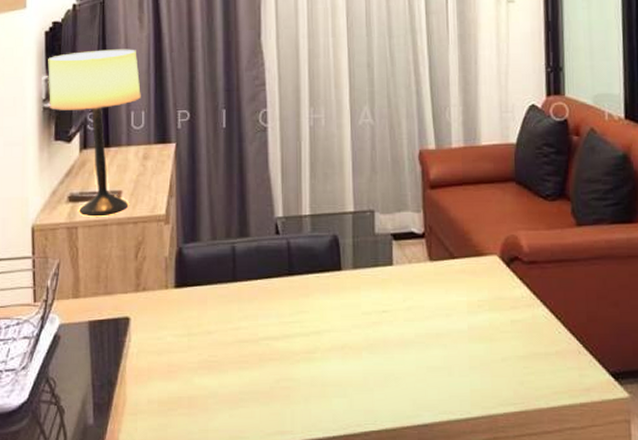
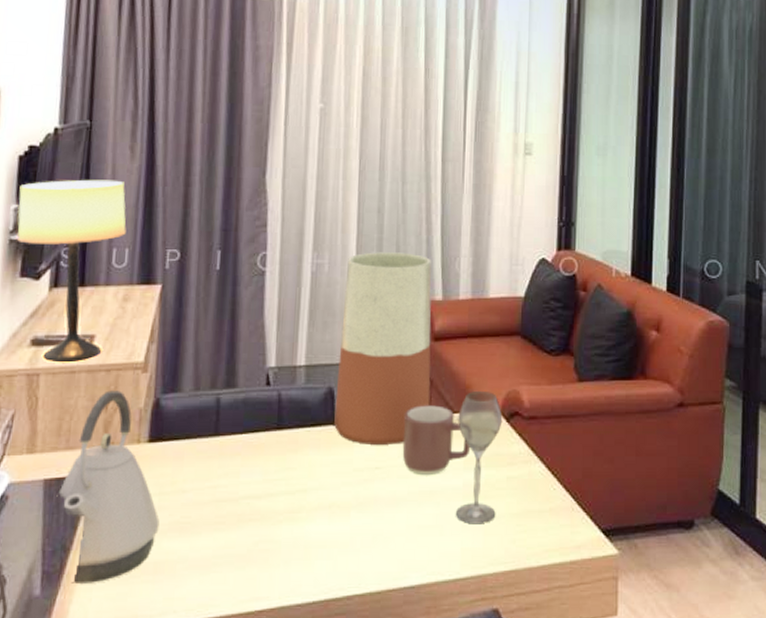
kettle: none [100,241,190,415] -> present [56,390,160,583]
vase: none [340,104,430,289] -> present [334,252,432,445]
mug: none [406,251,473,318] -> present [402,405,471,475]
wineglass: none [458,236,503,366] -> present [456,390,503,525]

